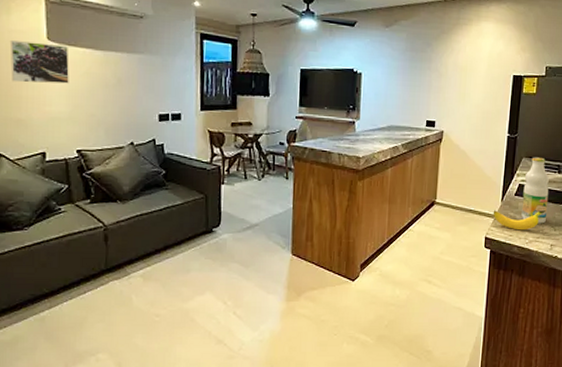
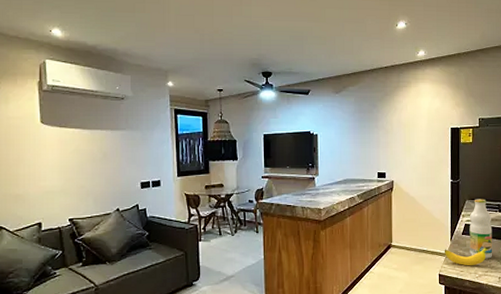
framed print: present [9,41,69,84] -> none [8,126,61,162]

